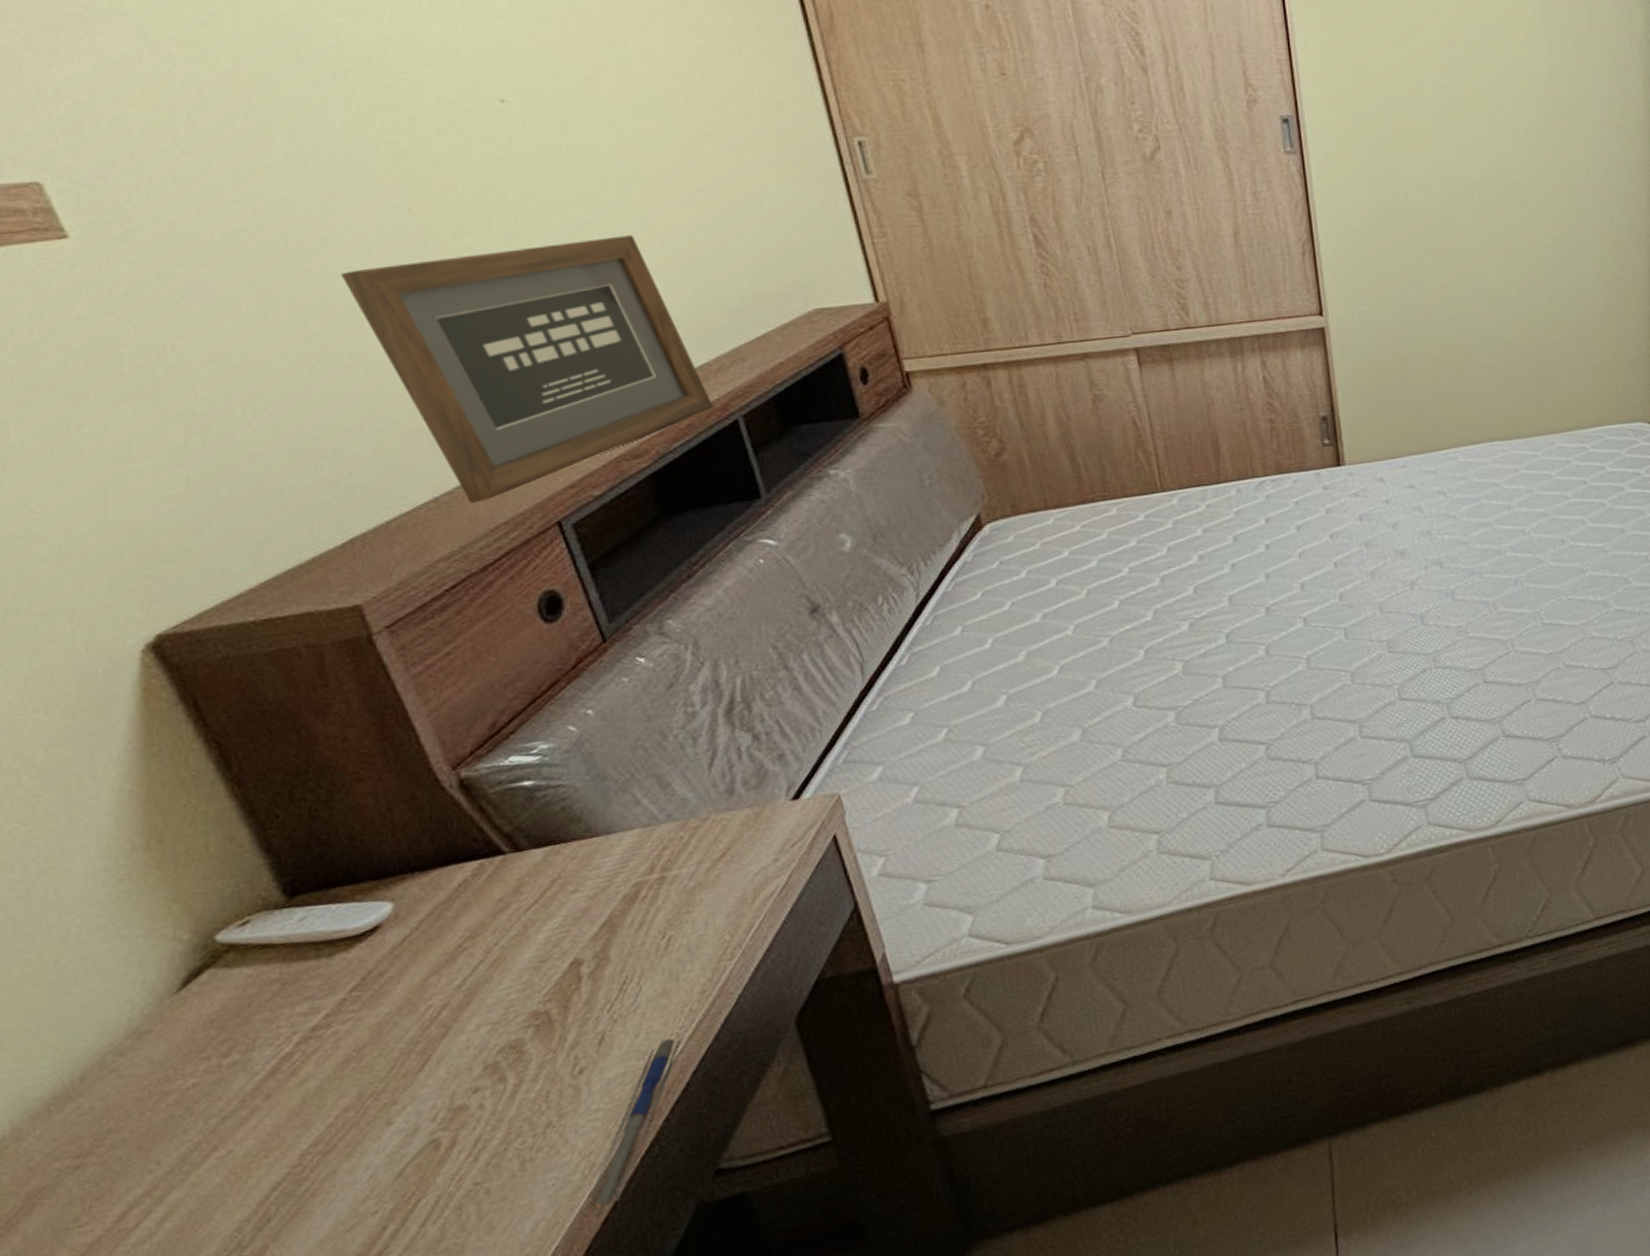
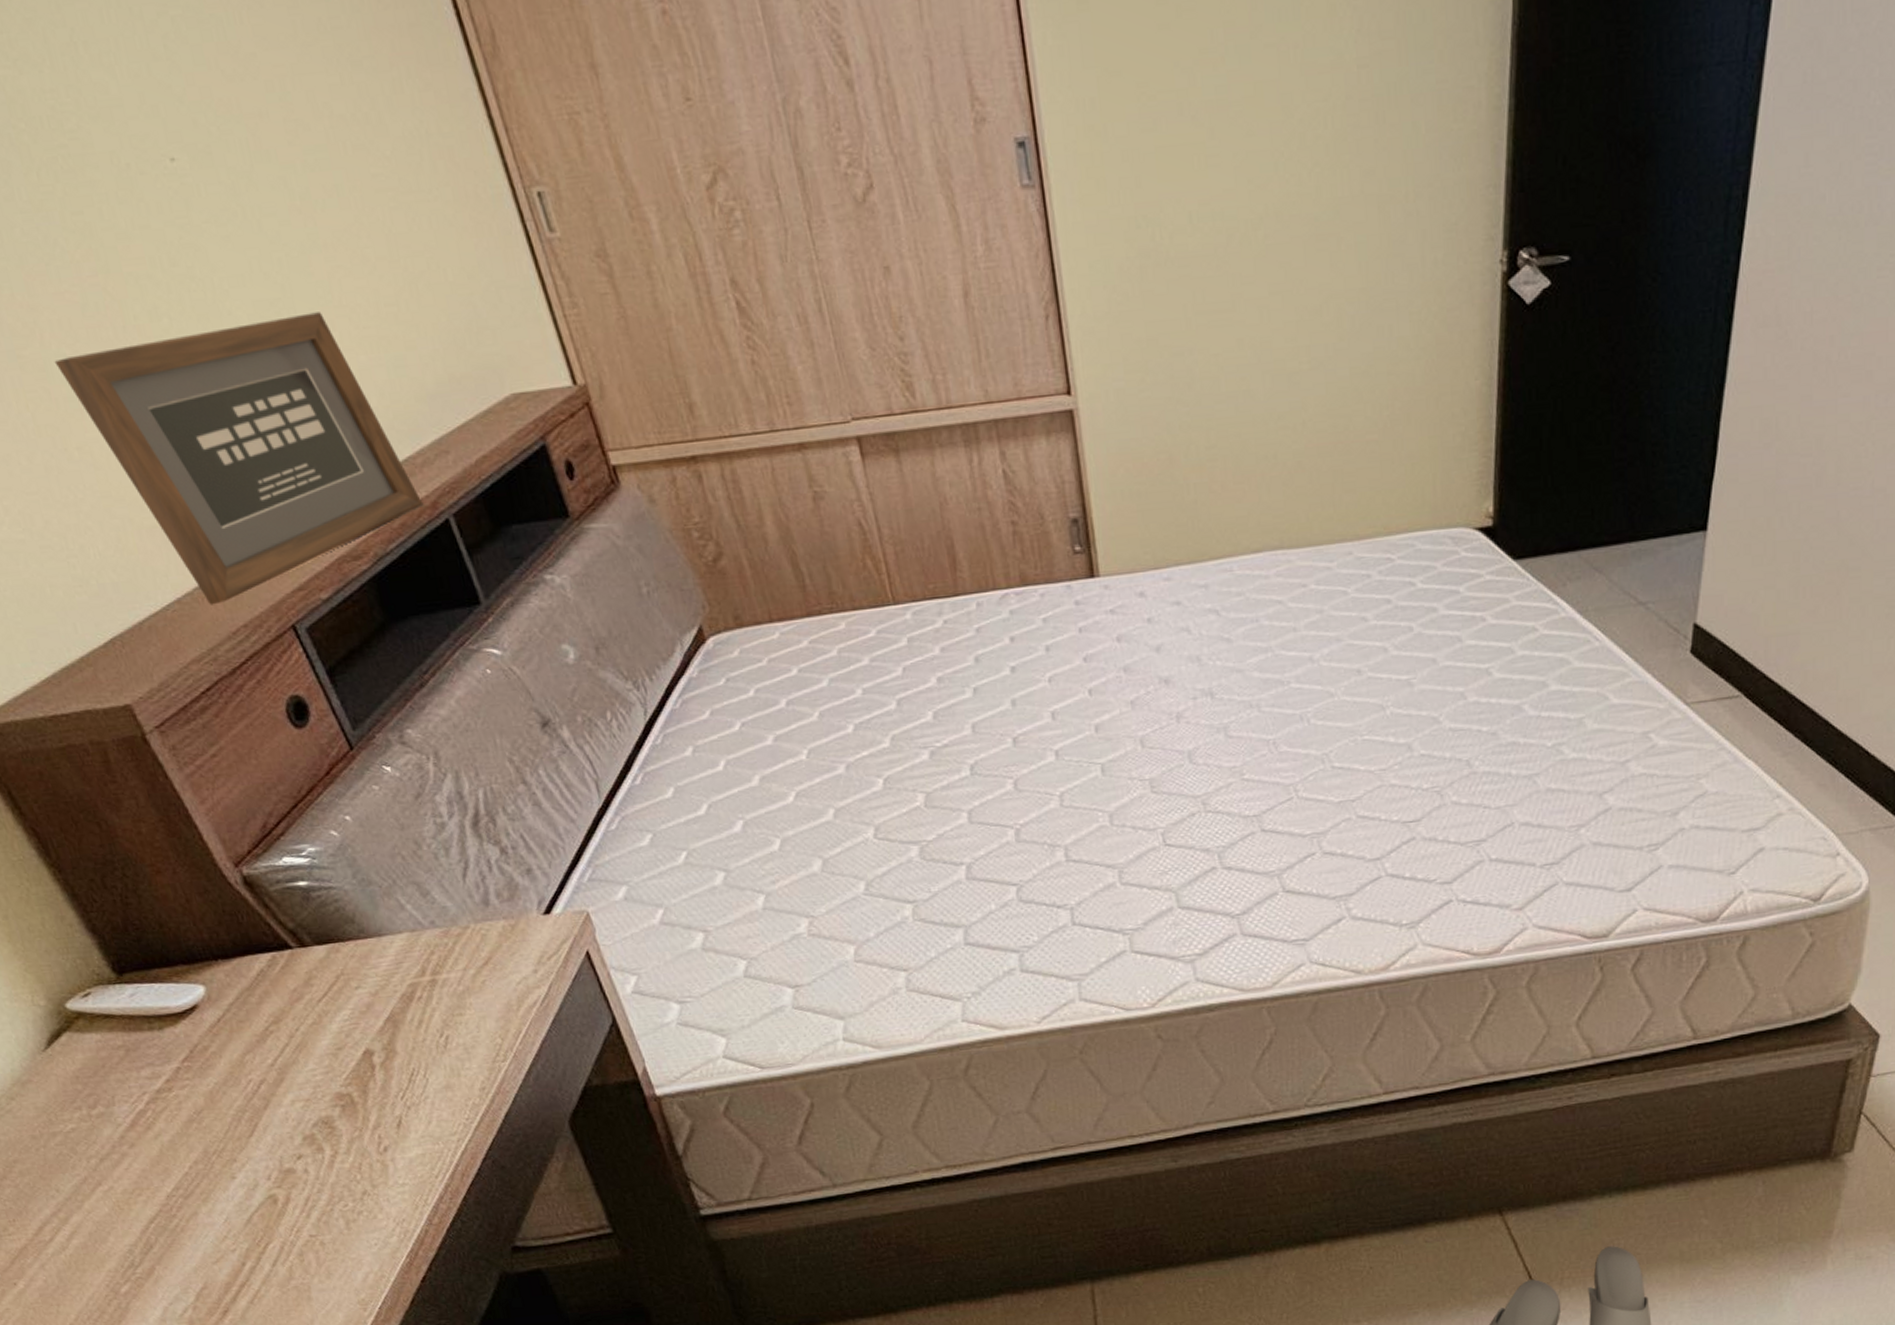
pen: present [582,1038,682,1217] -> none [403,1127,469,1274]

